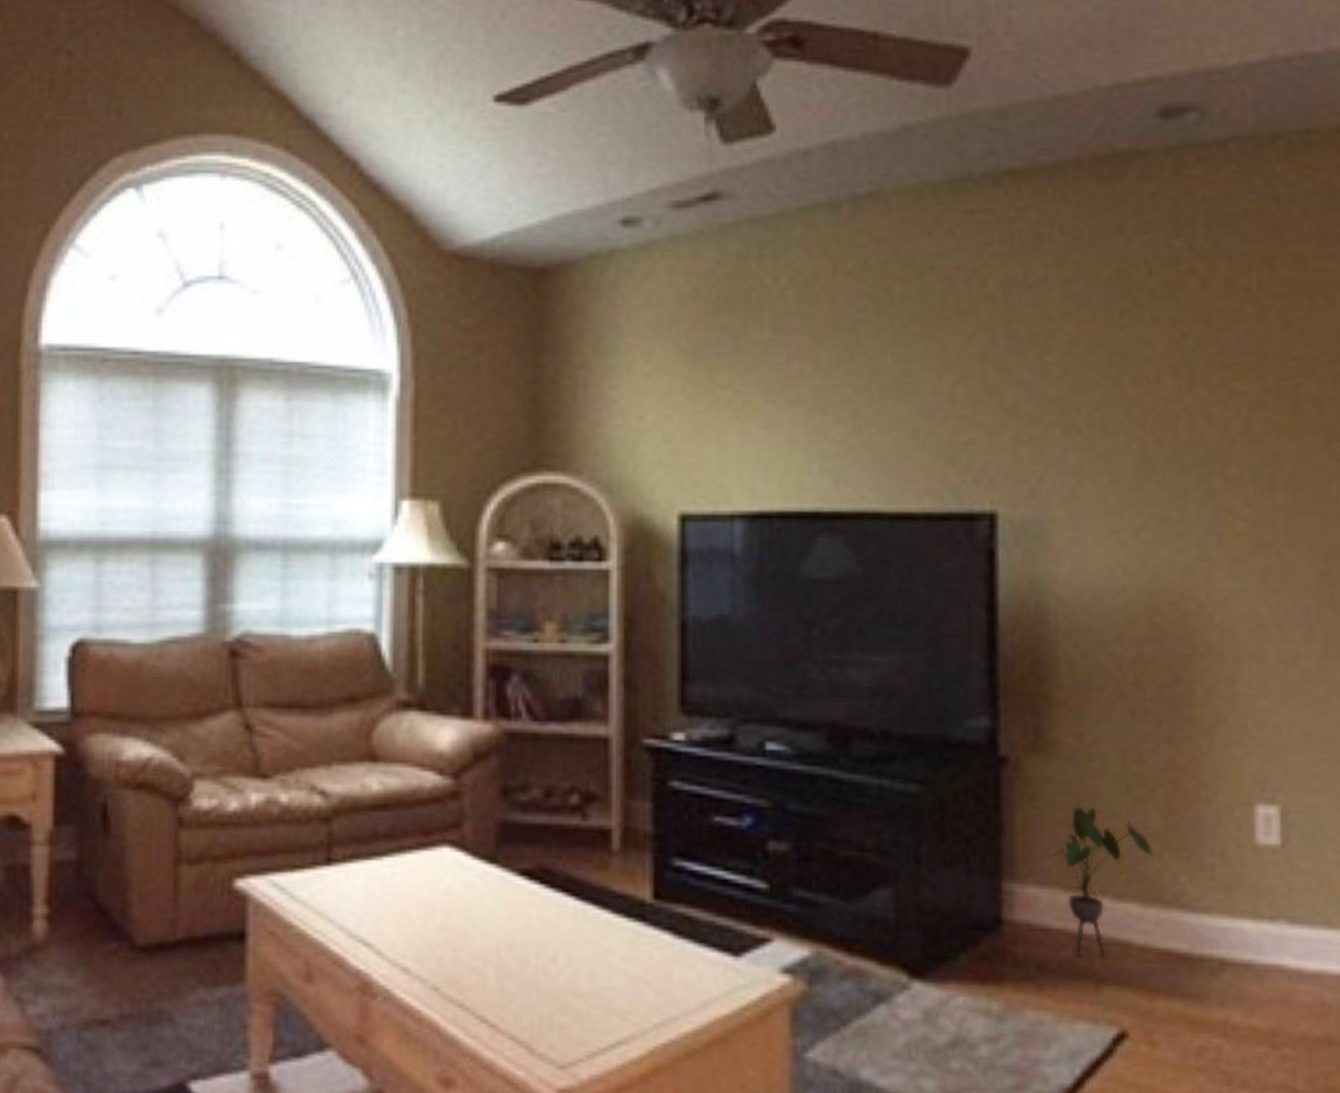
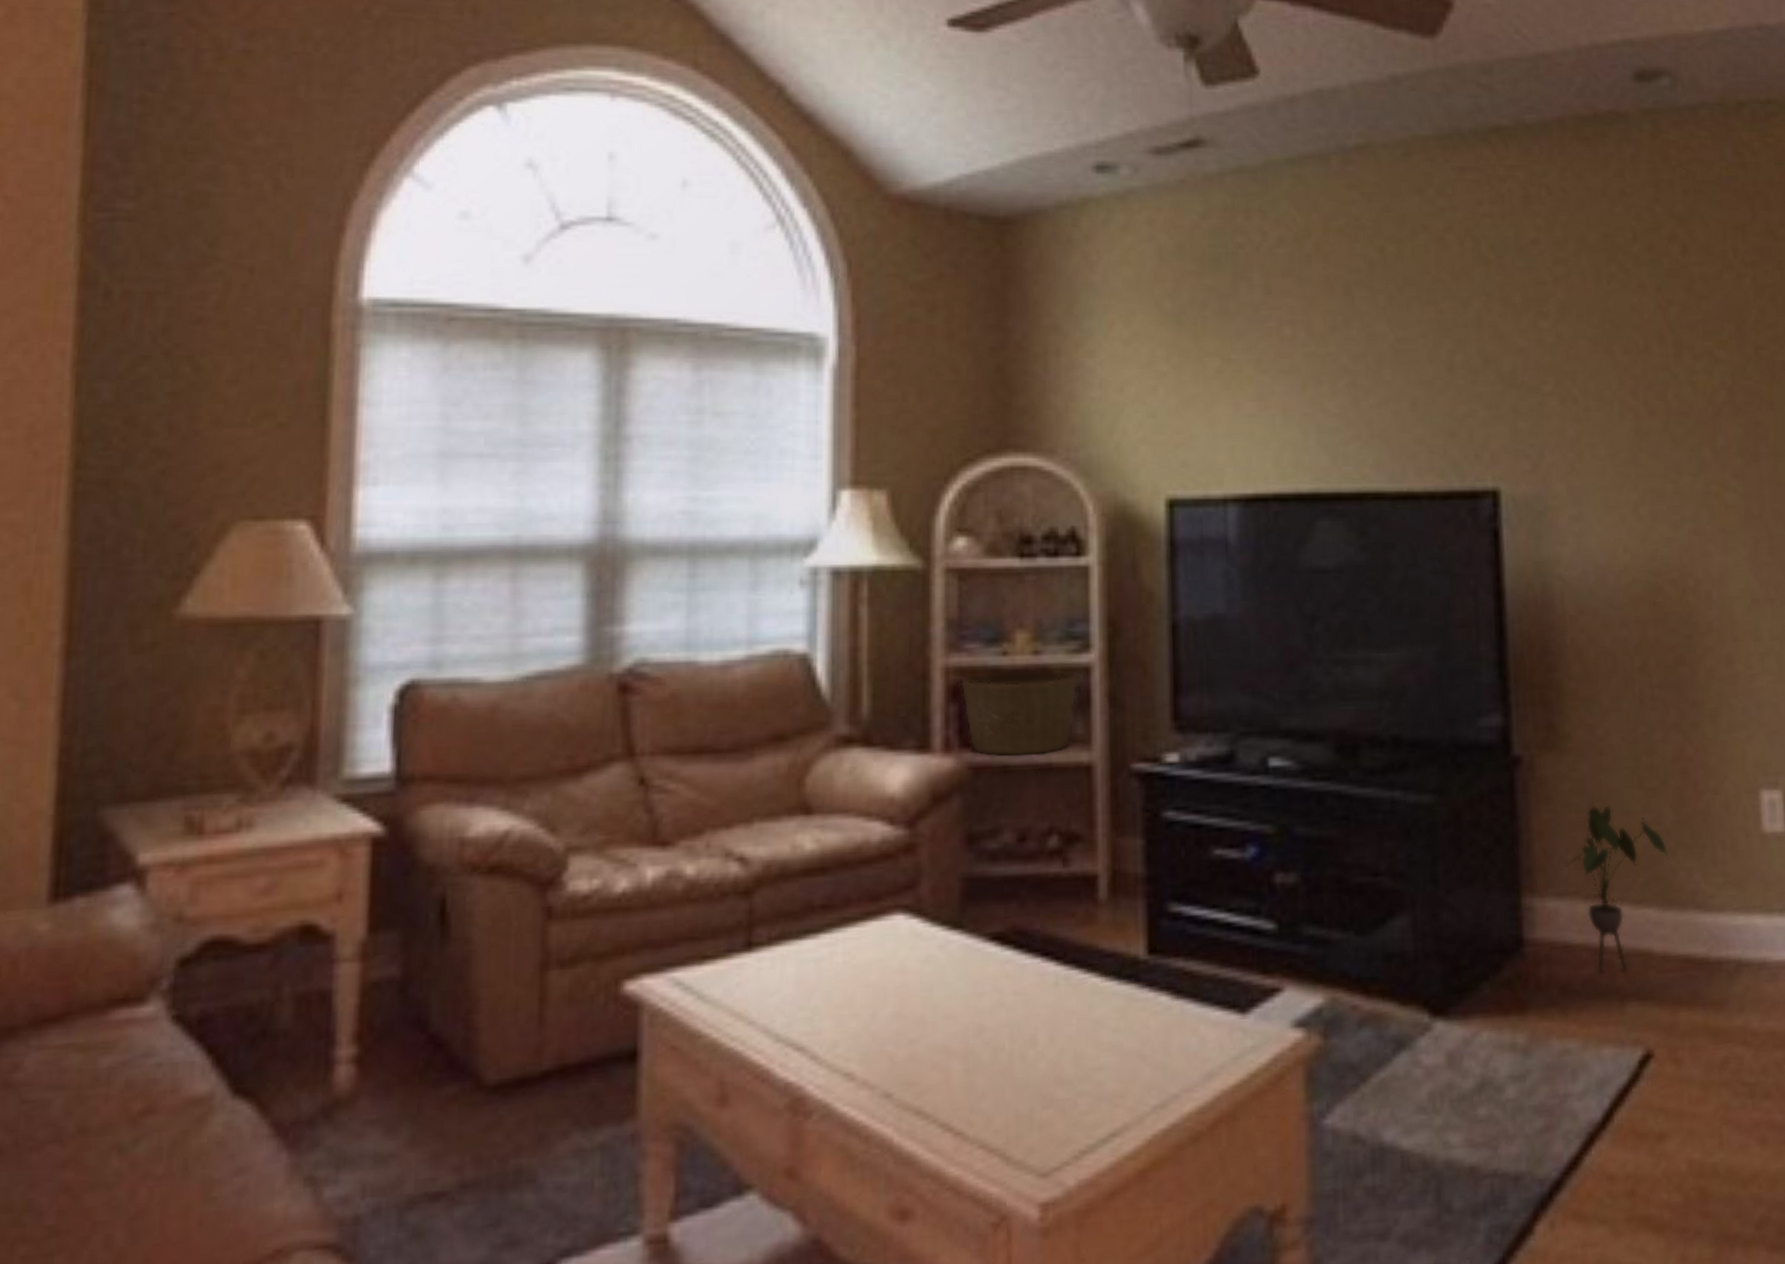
basket: none [498,654,599,727] -> present [961,669,1079,757]

